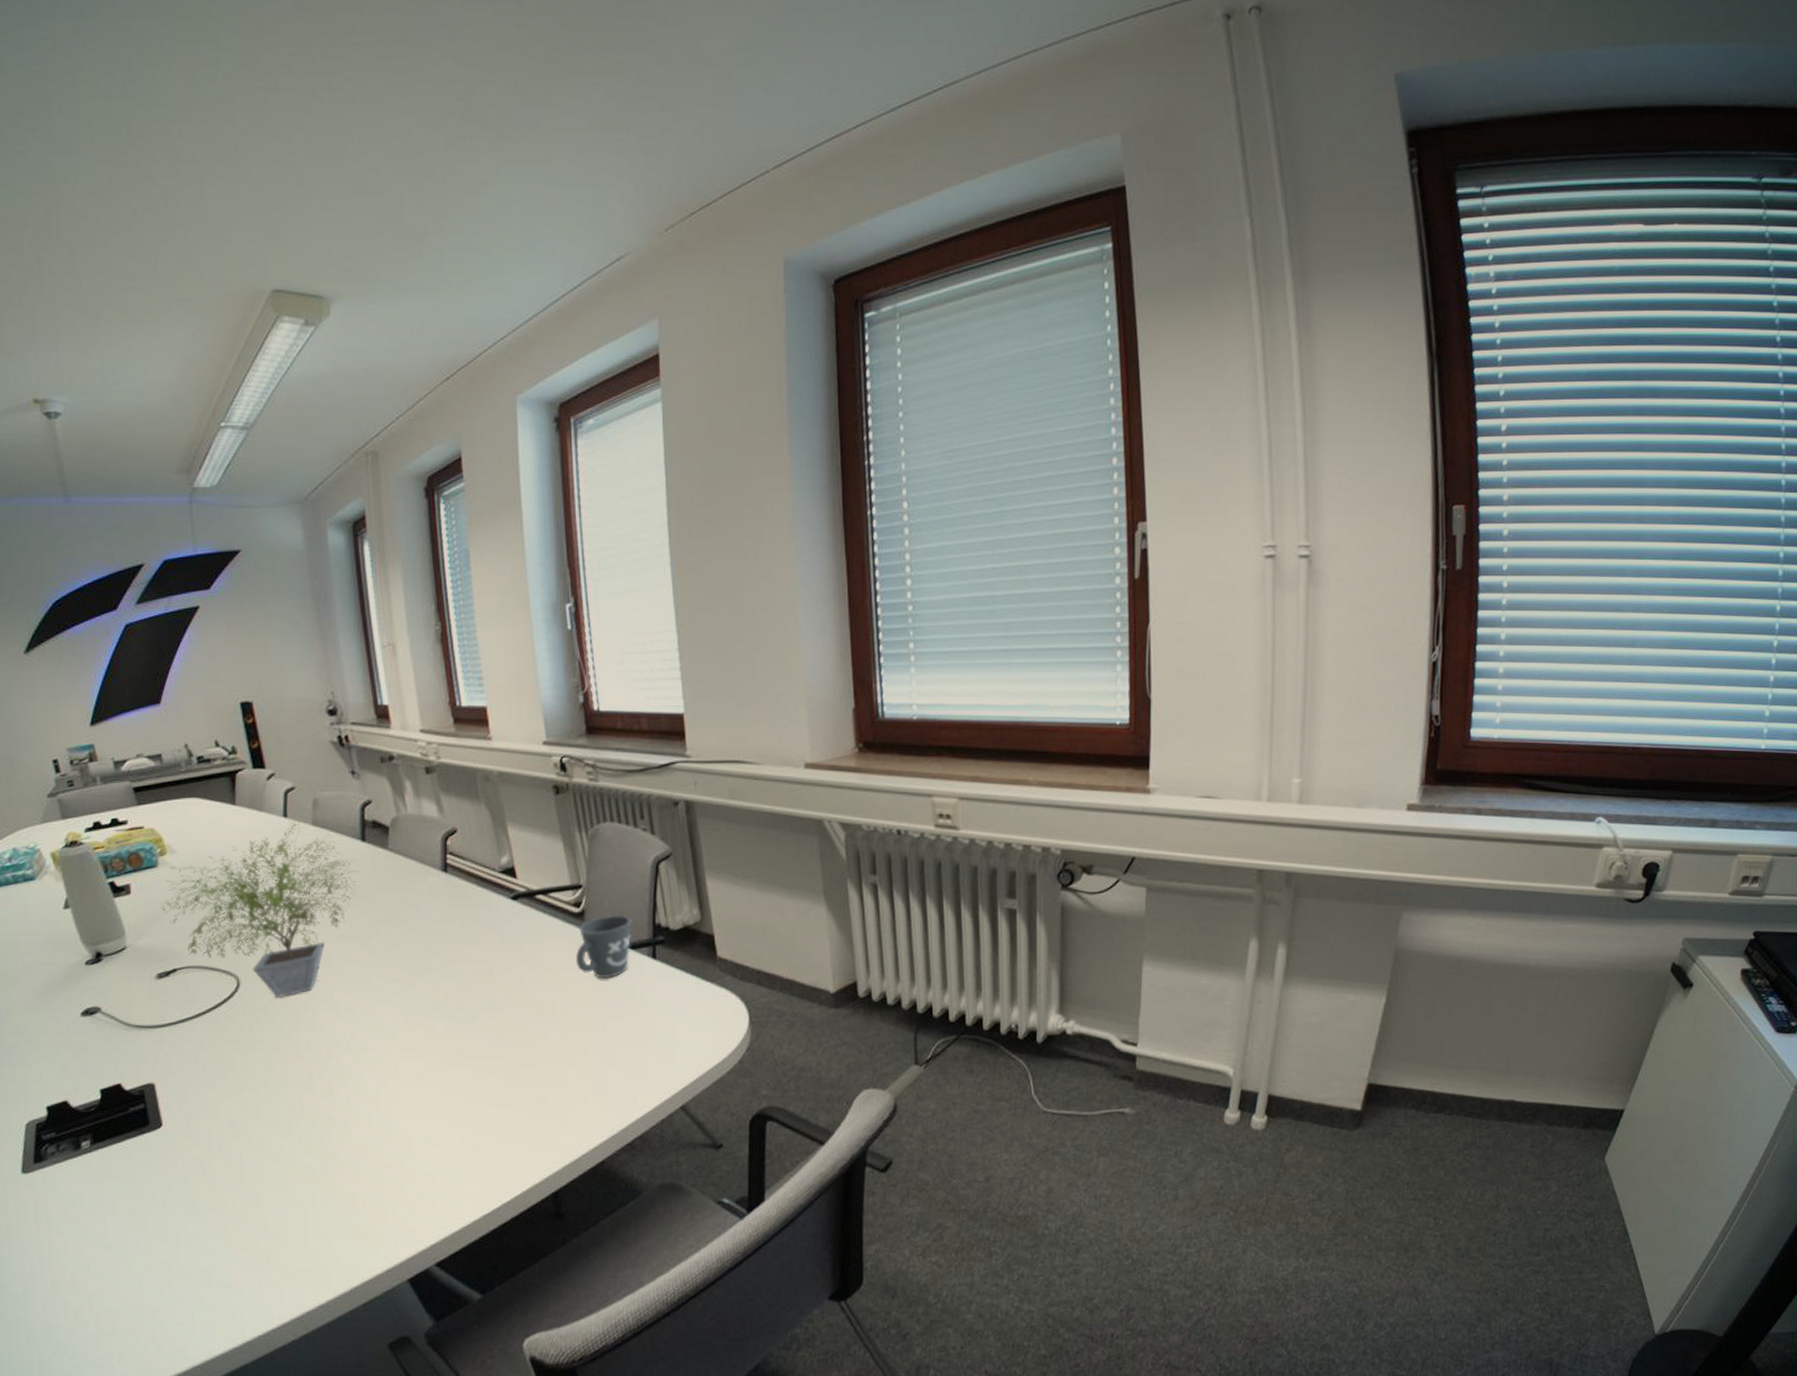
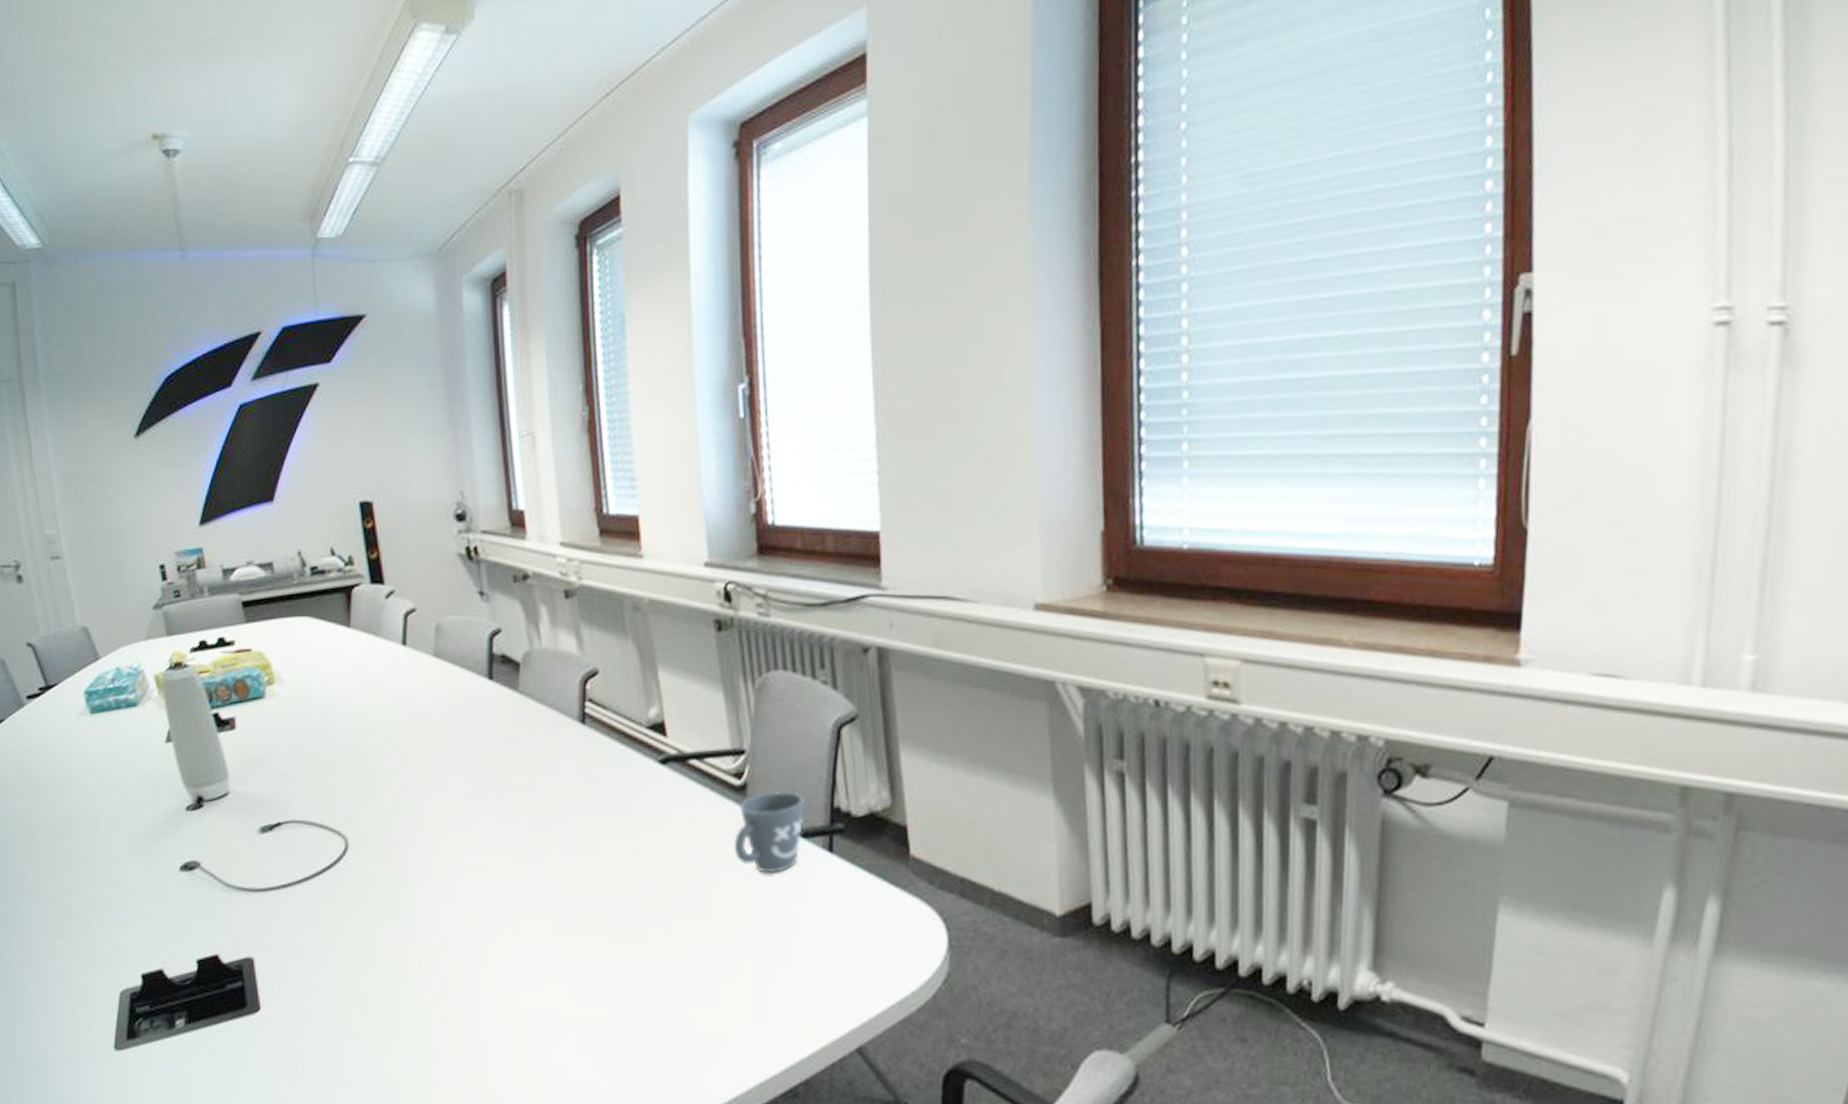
potted plant: present [160,823,360,998] -> none [266,652,485,867]

